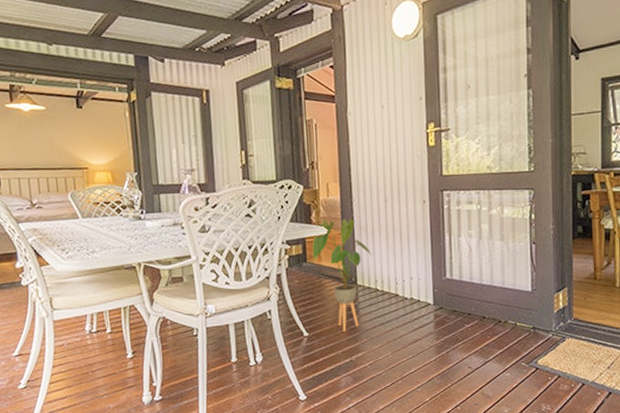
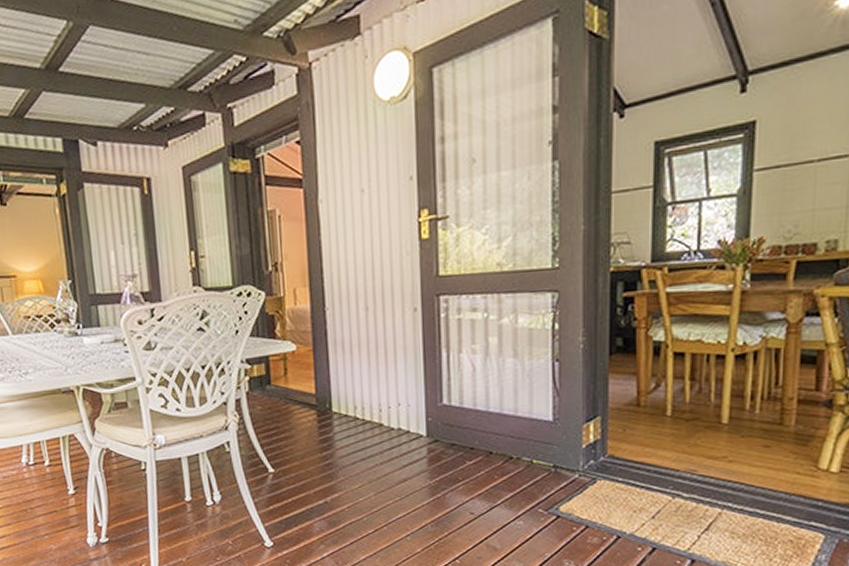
house plant: present [310,218,372,333] -> none [275,331,350,469]

